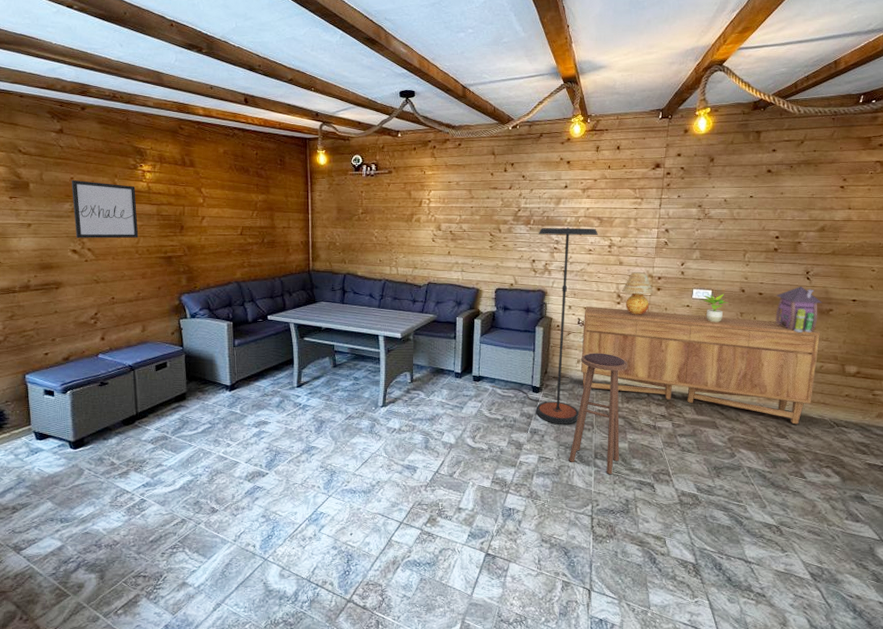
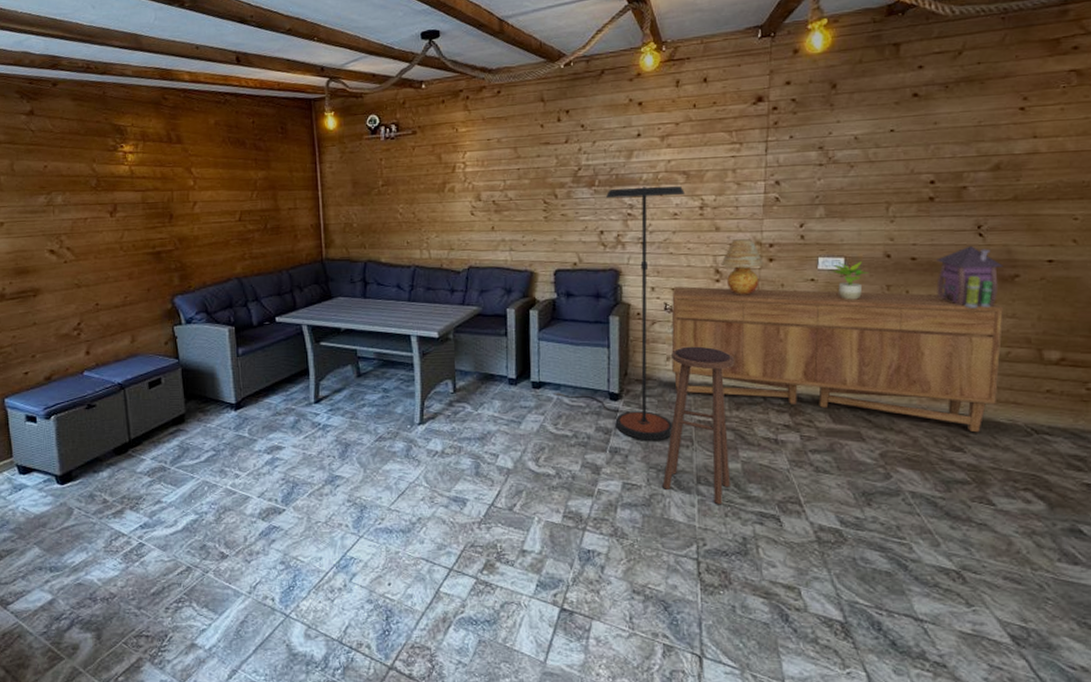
wall art: present [71,179,139,239] -> none [45,168,122,236]

